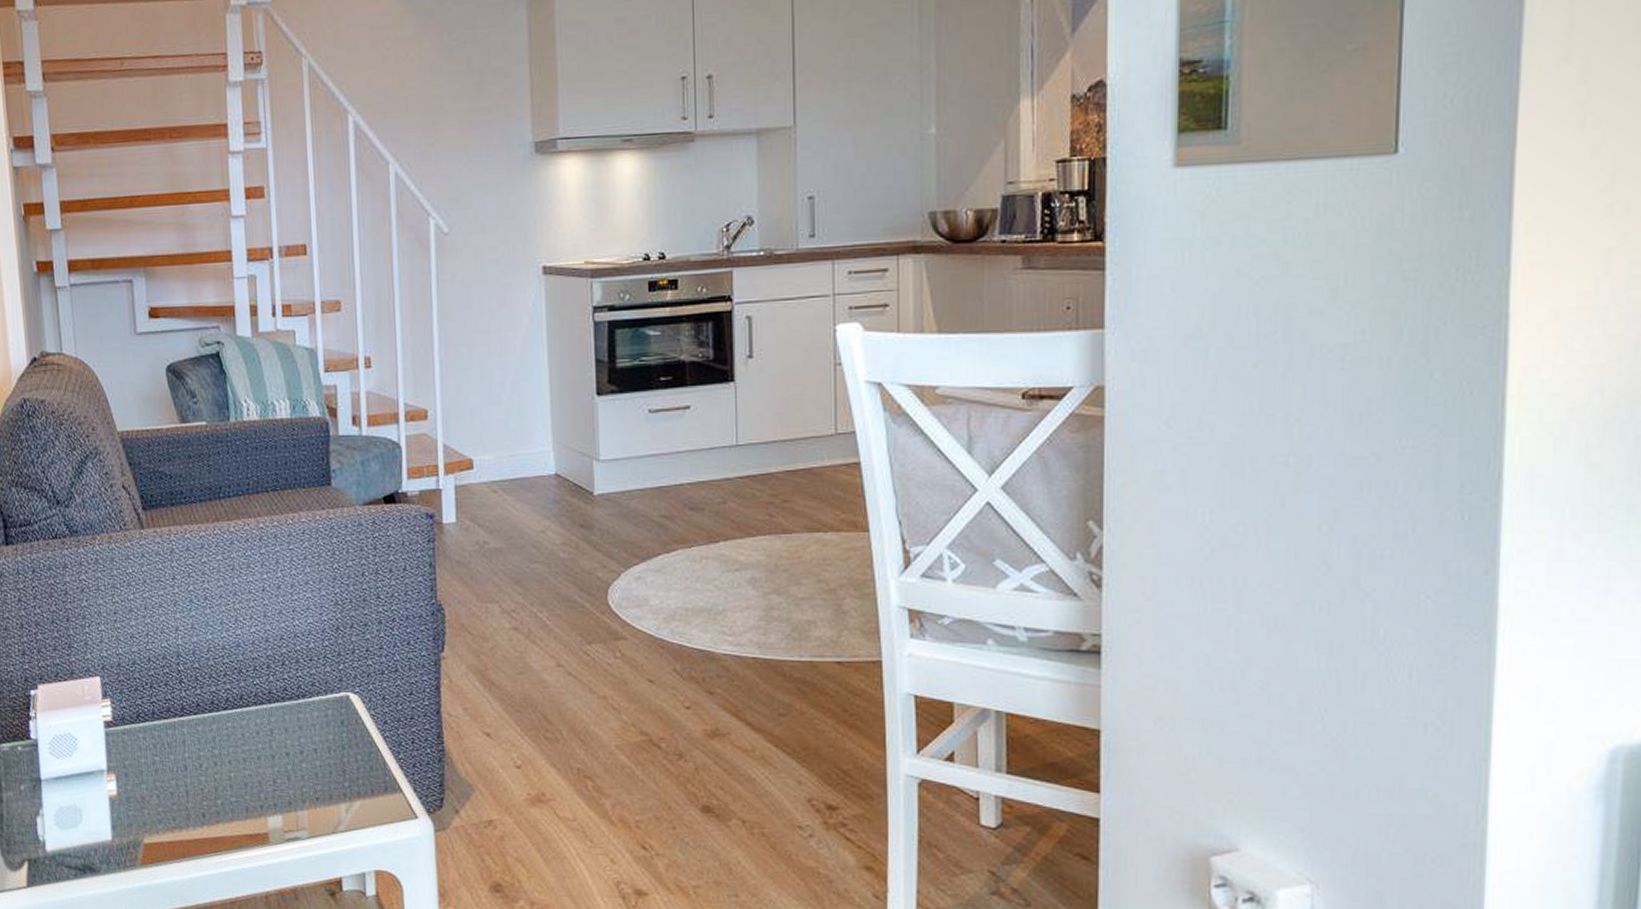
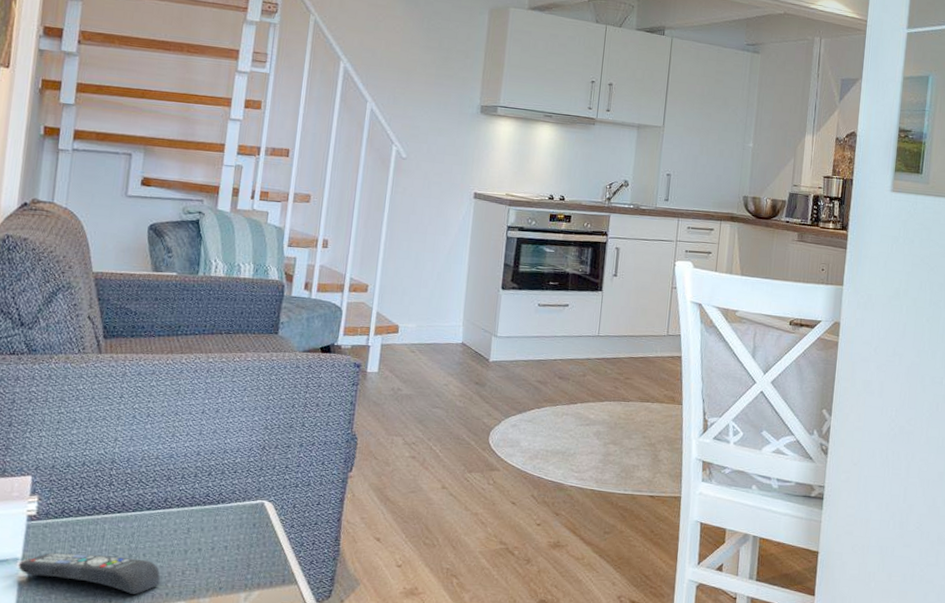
remote control: none [105,762,252,808] -> present [18,552,161,594]

